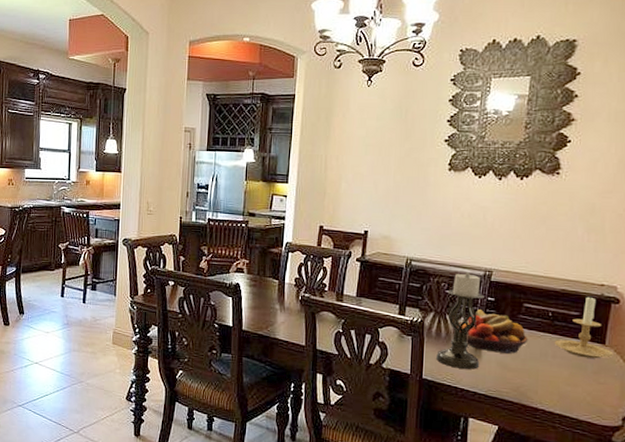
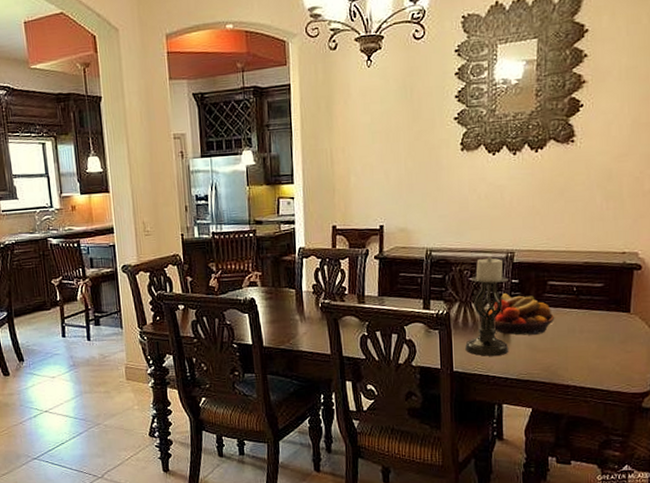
candle holder: present [554,295,613,359] -> none [580,265,639,329]

